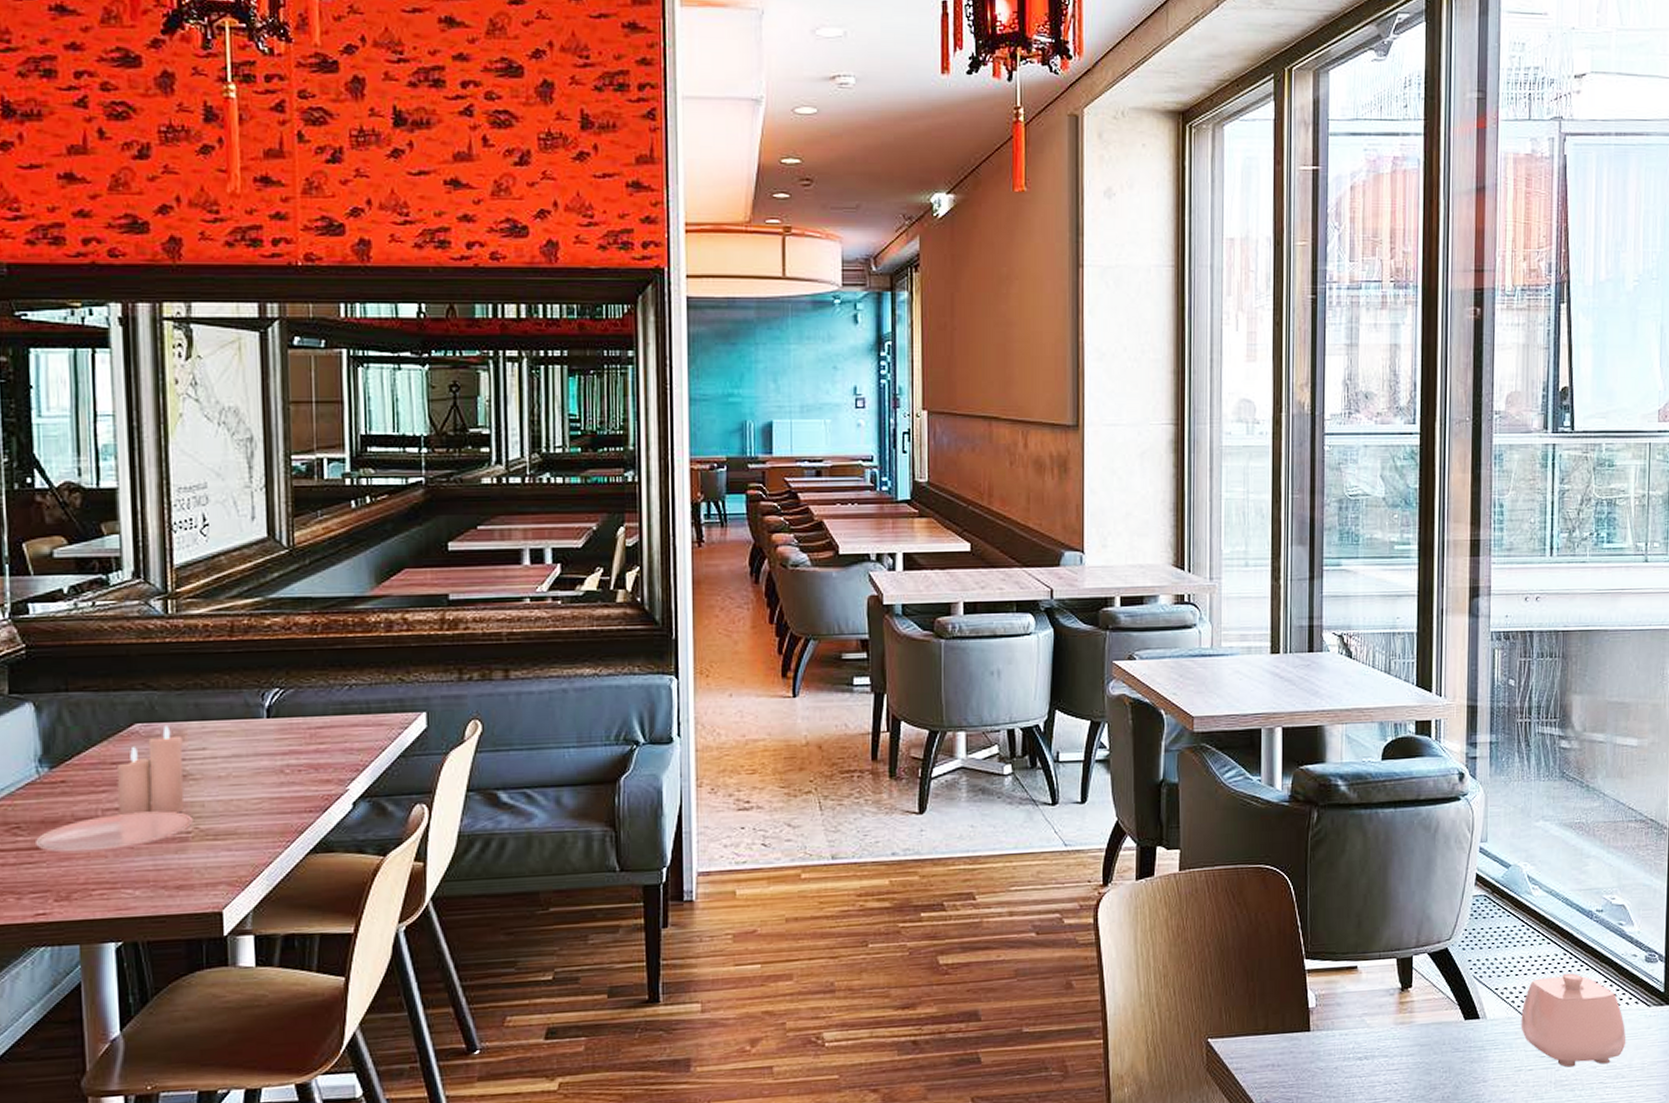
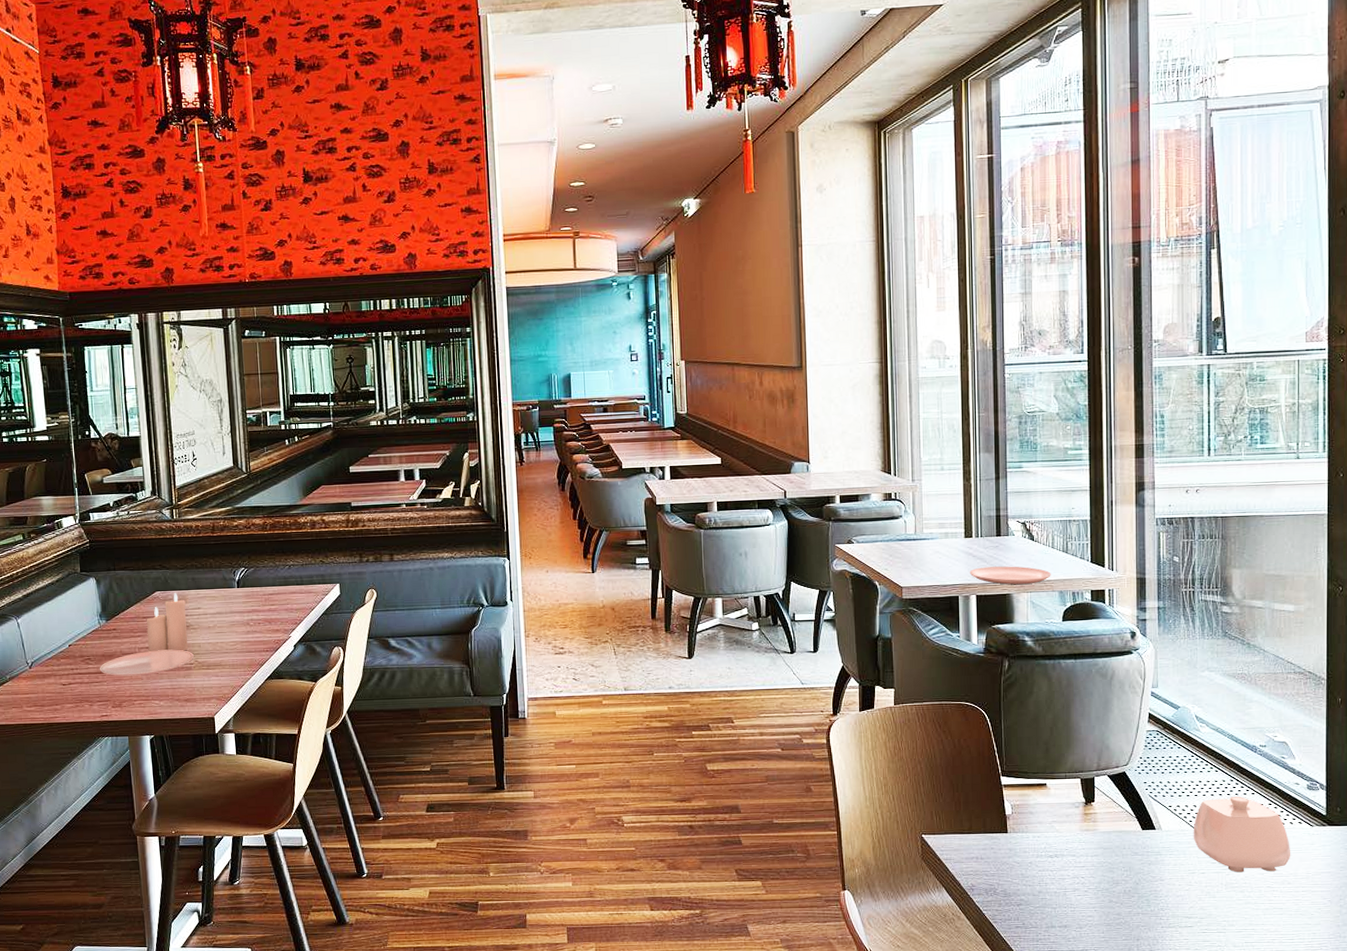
plate: none [1275,690,1371,714] -> present [969,566,1051,585]

